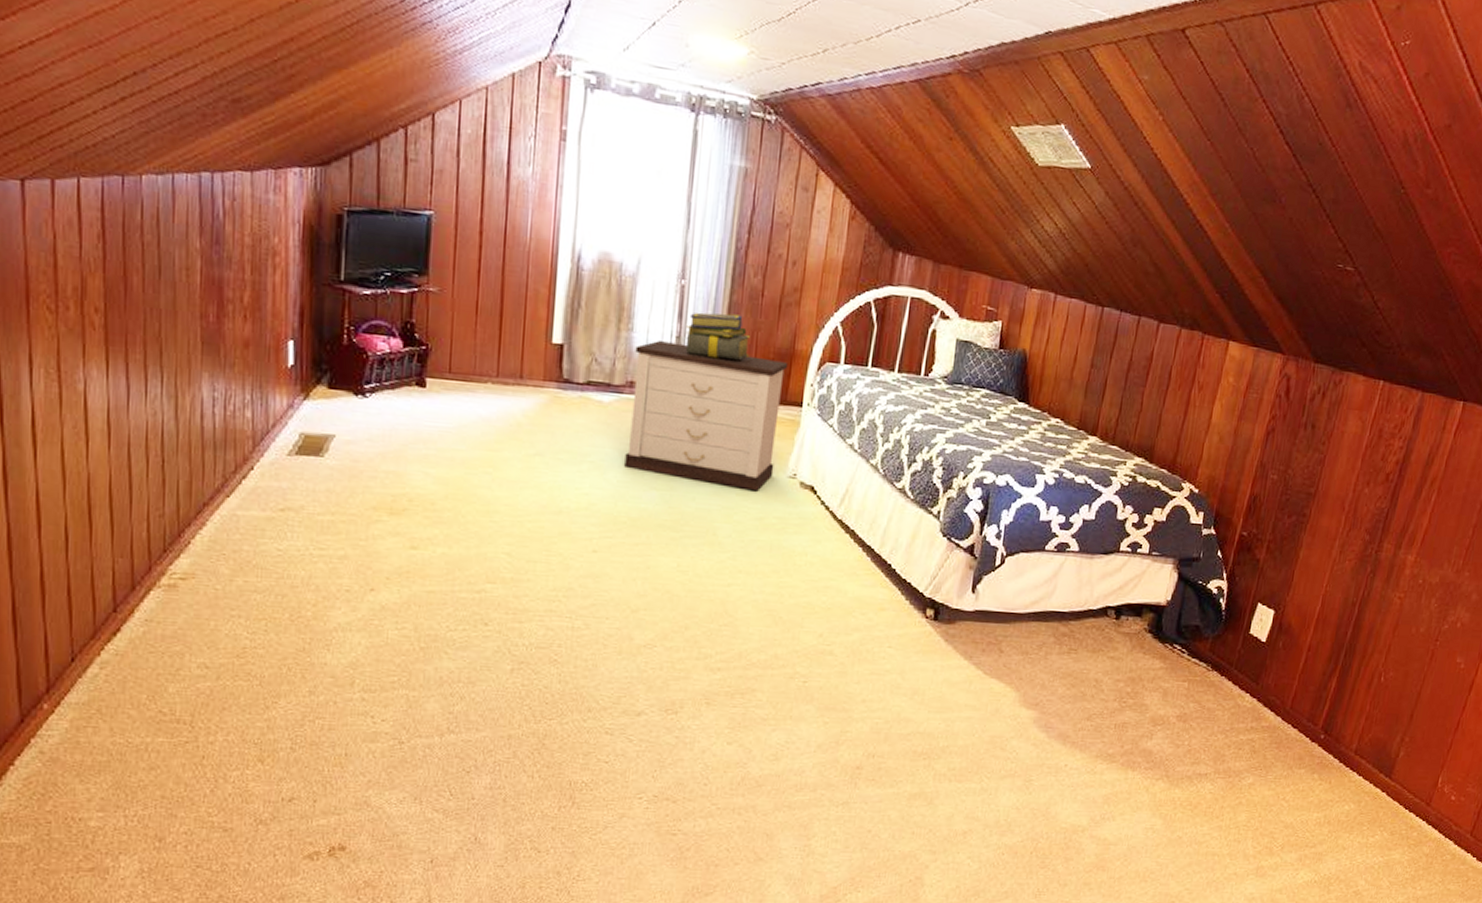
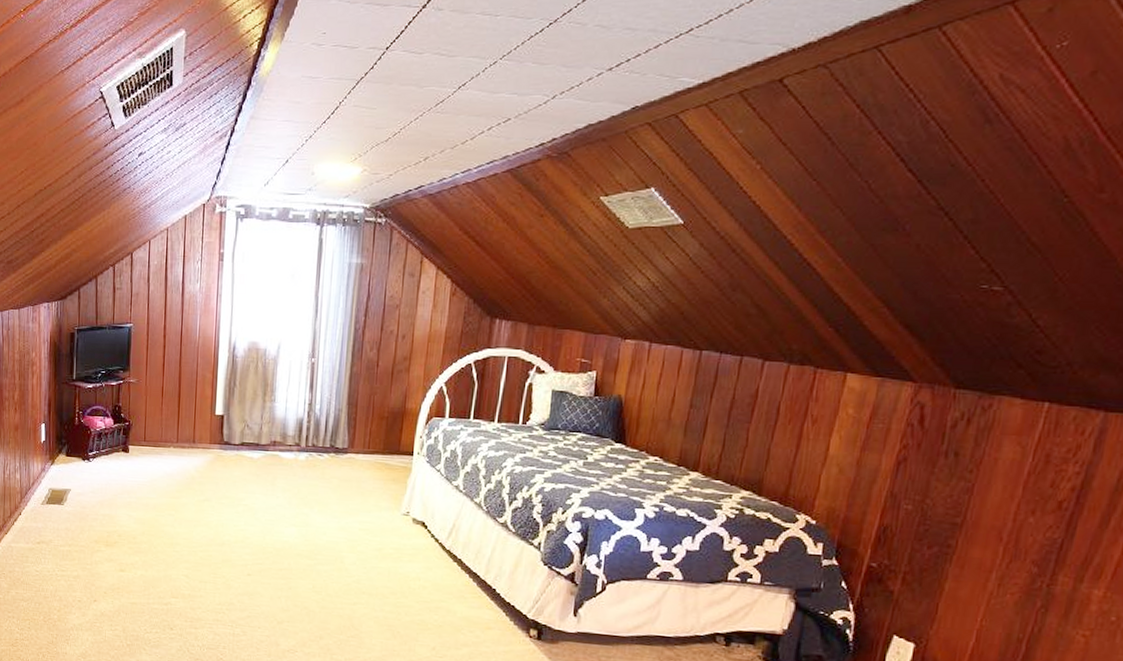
nightstand: present [624,339,789,492] -> none [270,407,401,527]
stack of books: present [686,312,751,360] -> none [316,382,369,420]

